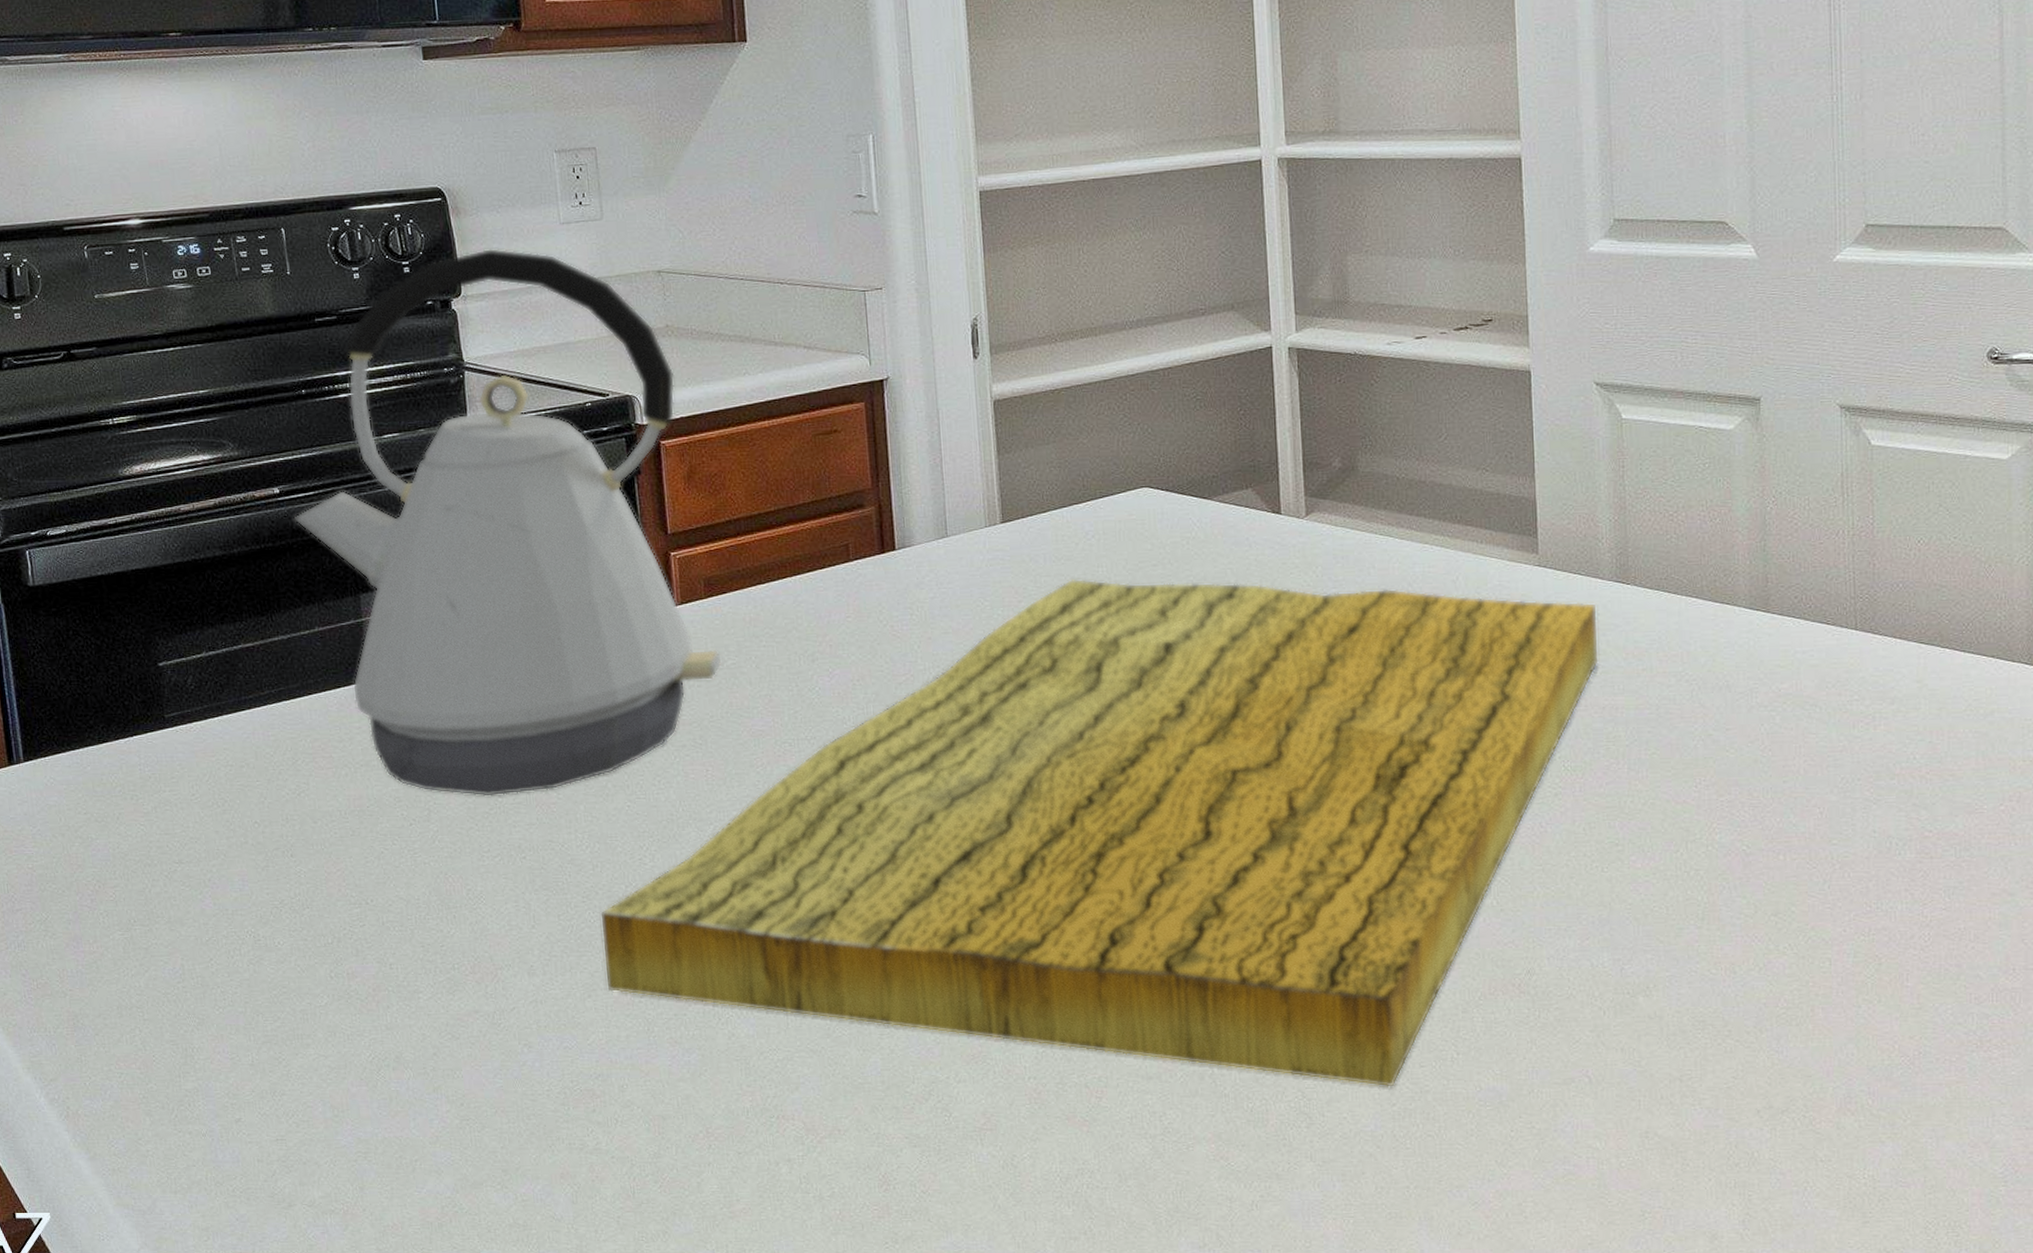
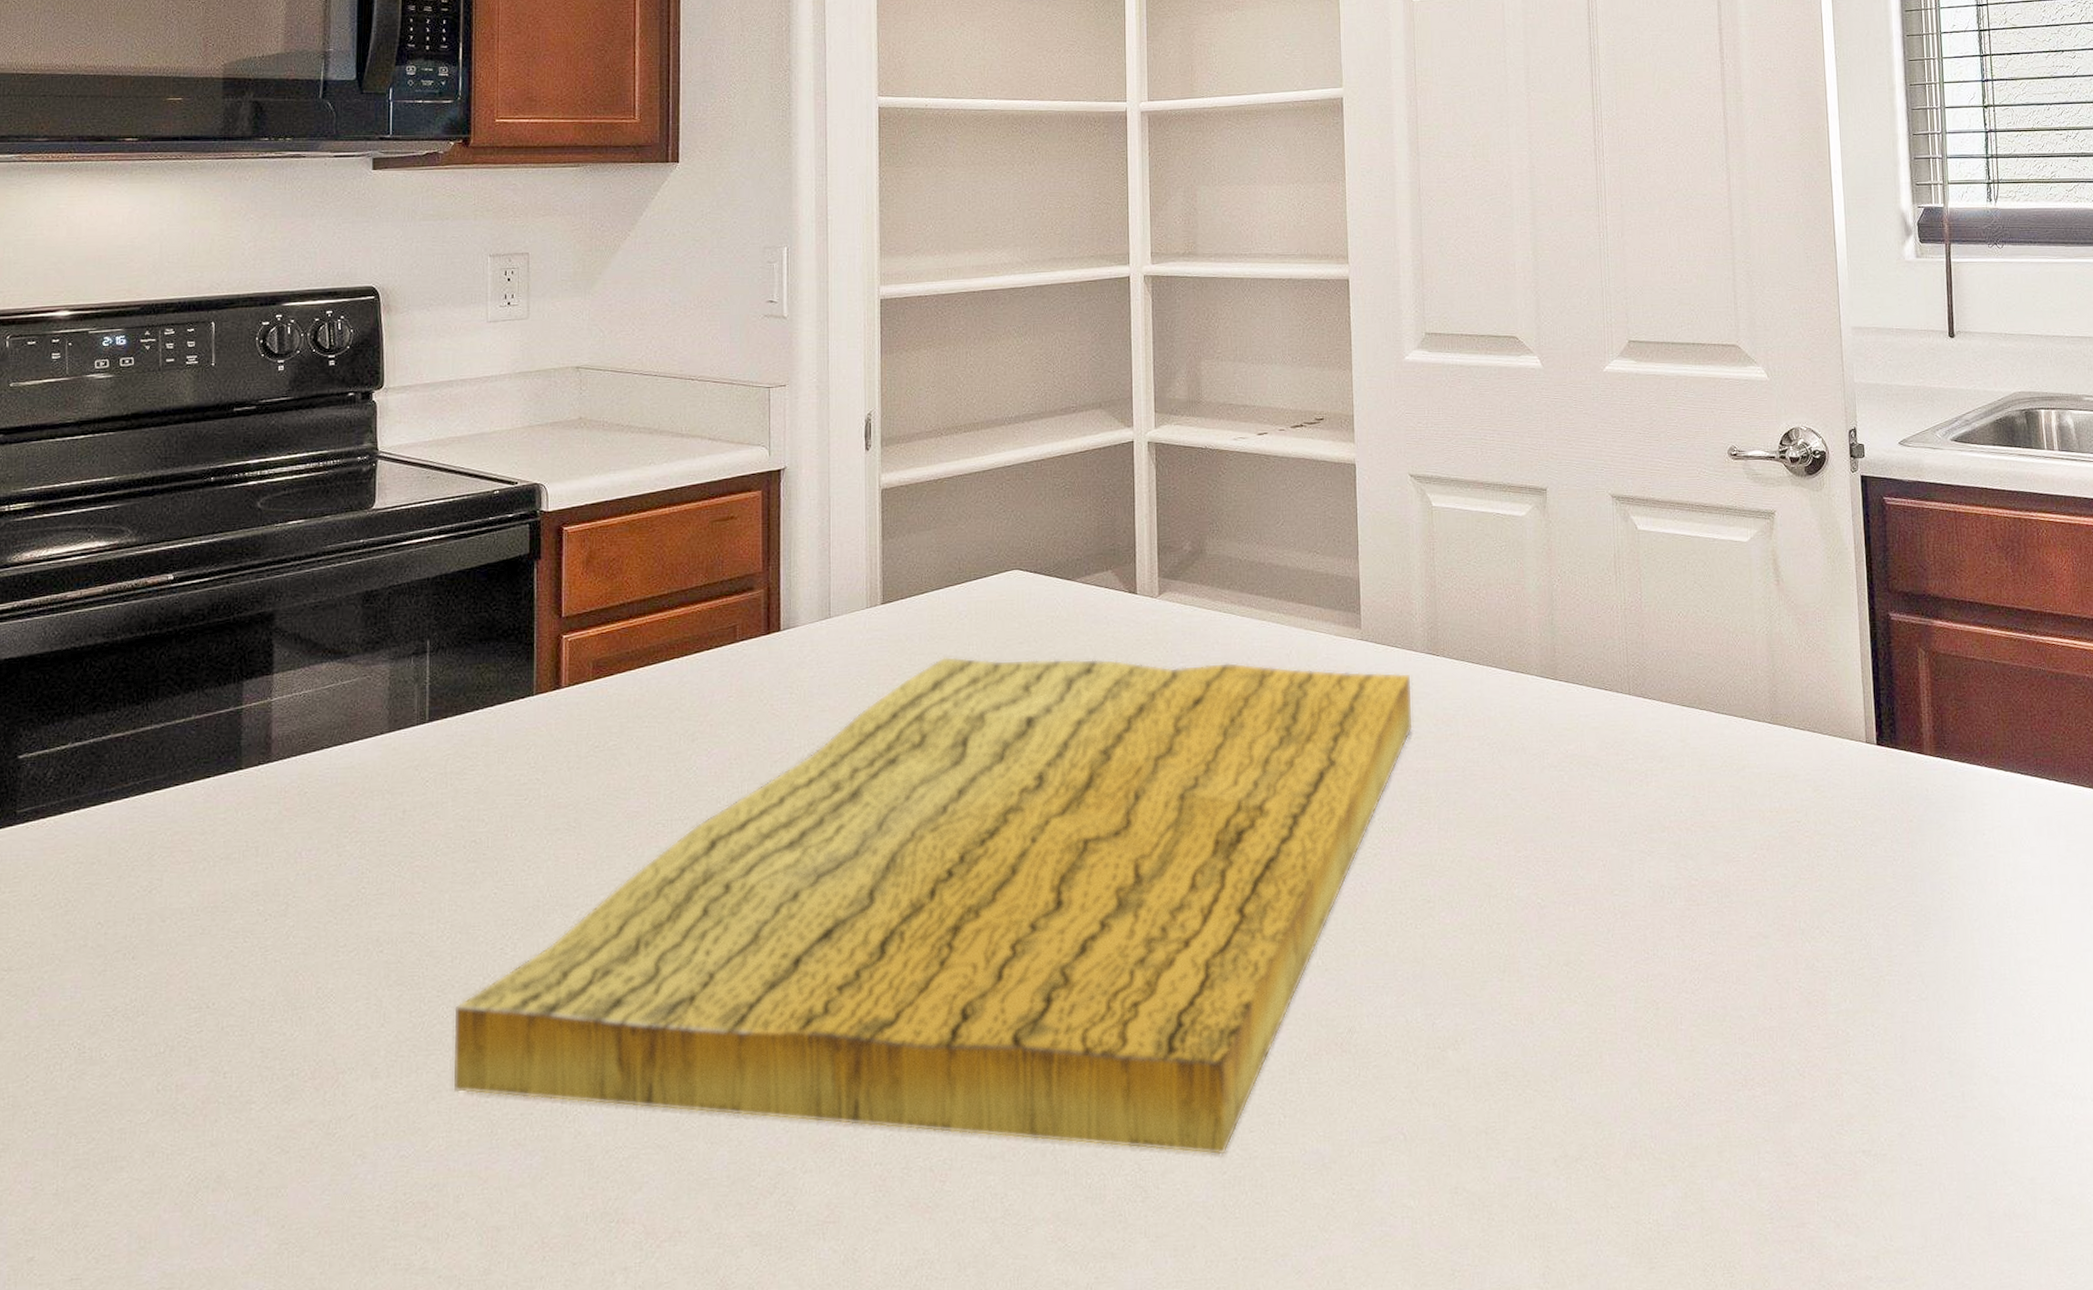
kettle: present [293,248,722,797] -> none [184,343,603,888]

